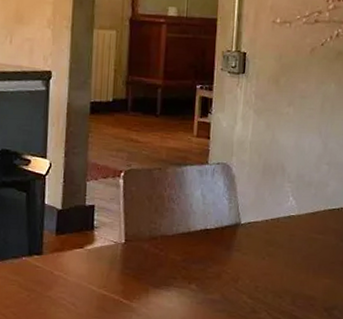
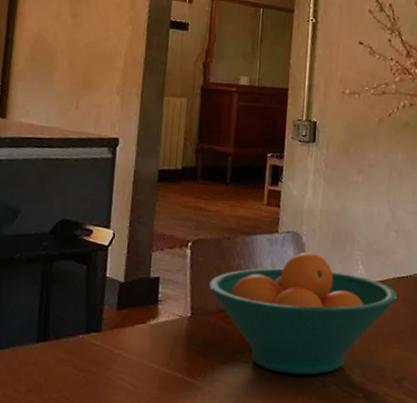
fruit bowl: none [141,183,328,301] -> present [208,252,398,375]

